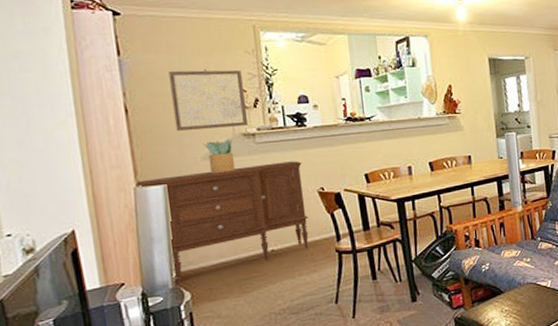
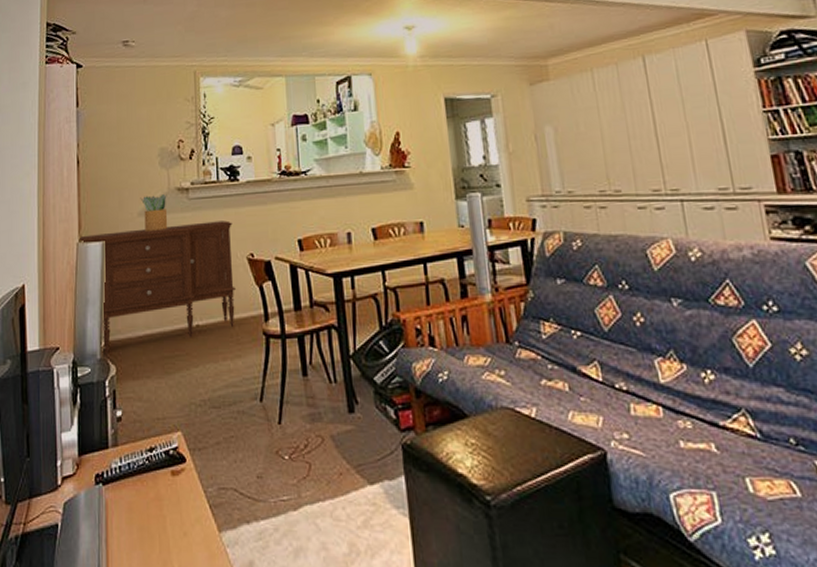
wall art: present [168,68,249,131] -> none [117,118,183,184]

